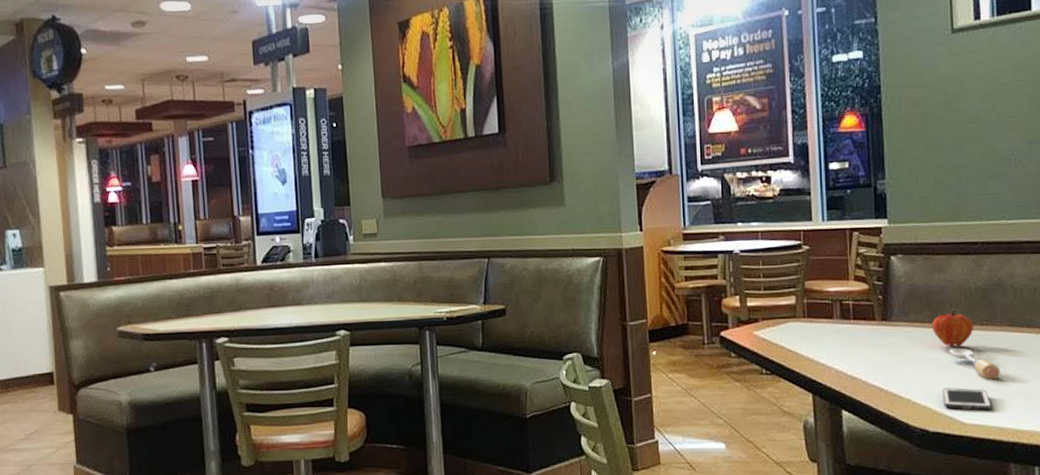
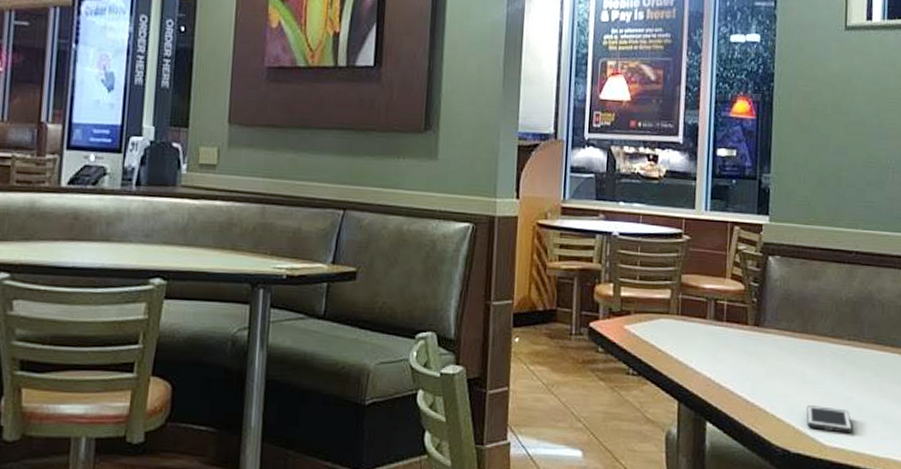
fruit: present [931,309,974,347] -> none [802,320,842,361]
spoon: present [949,348,1000,379] -> none [816,362,863,400]

